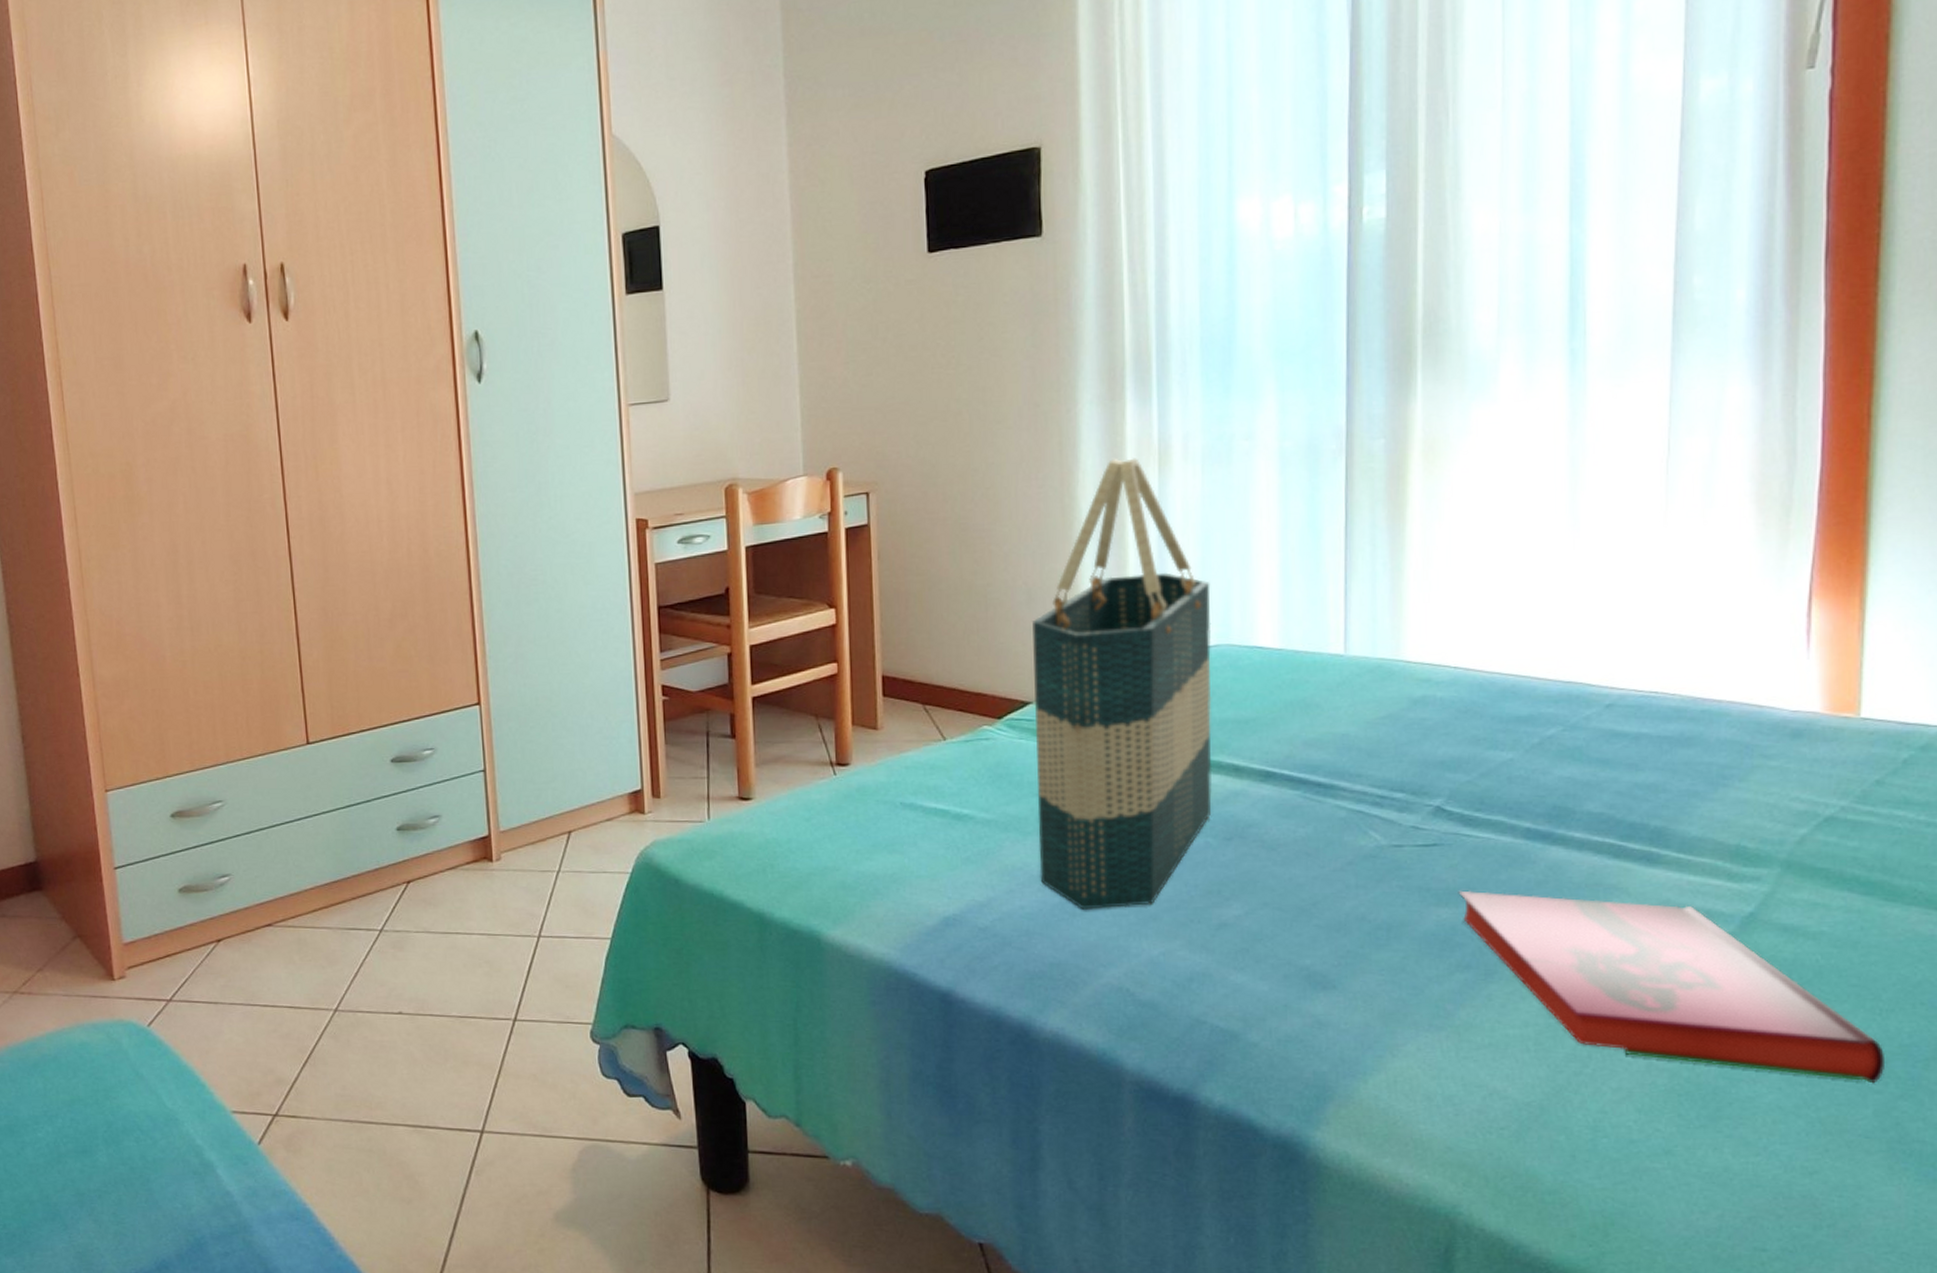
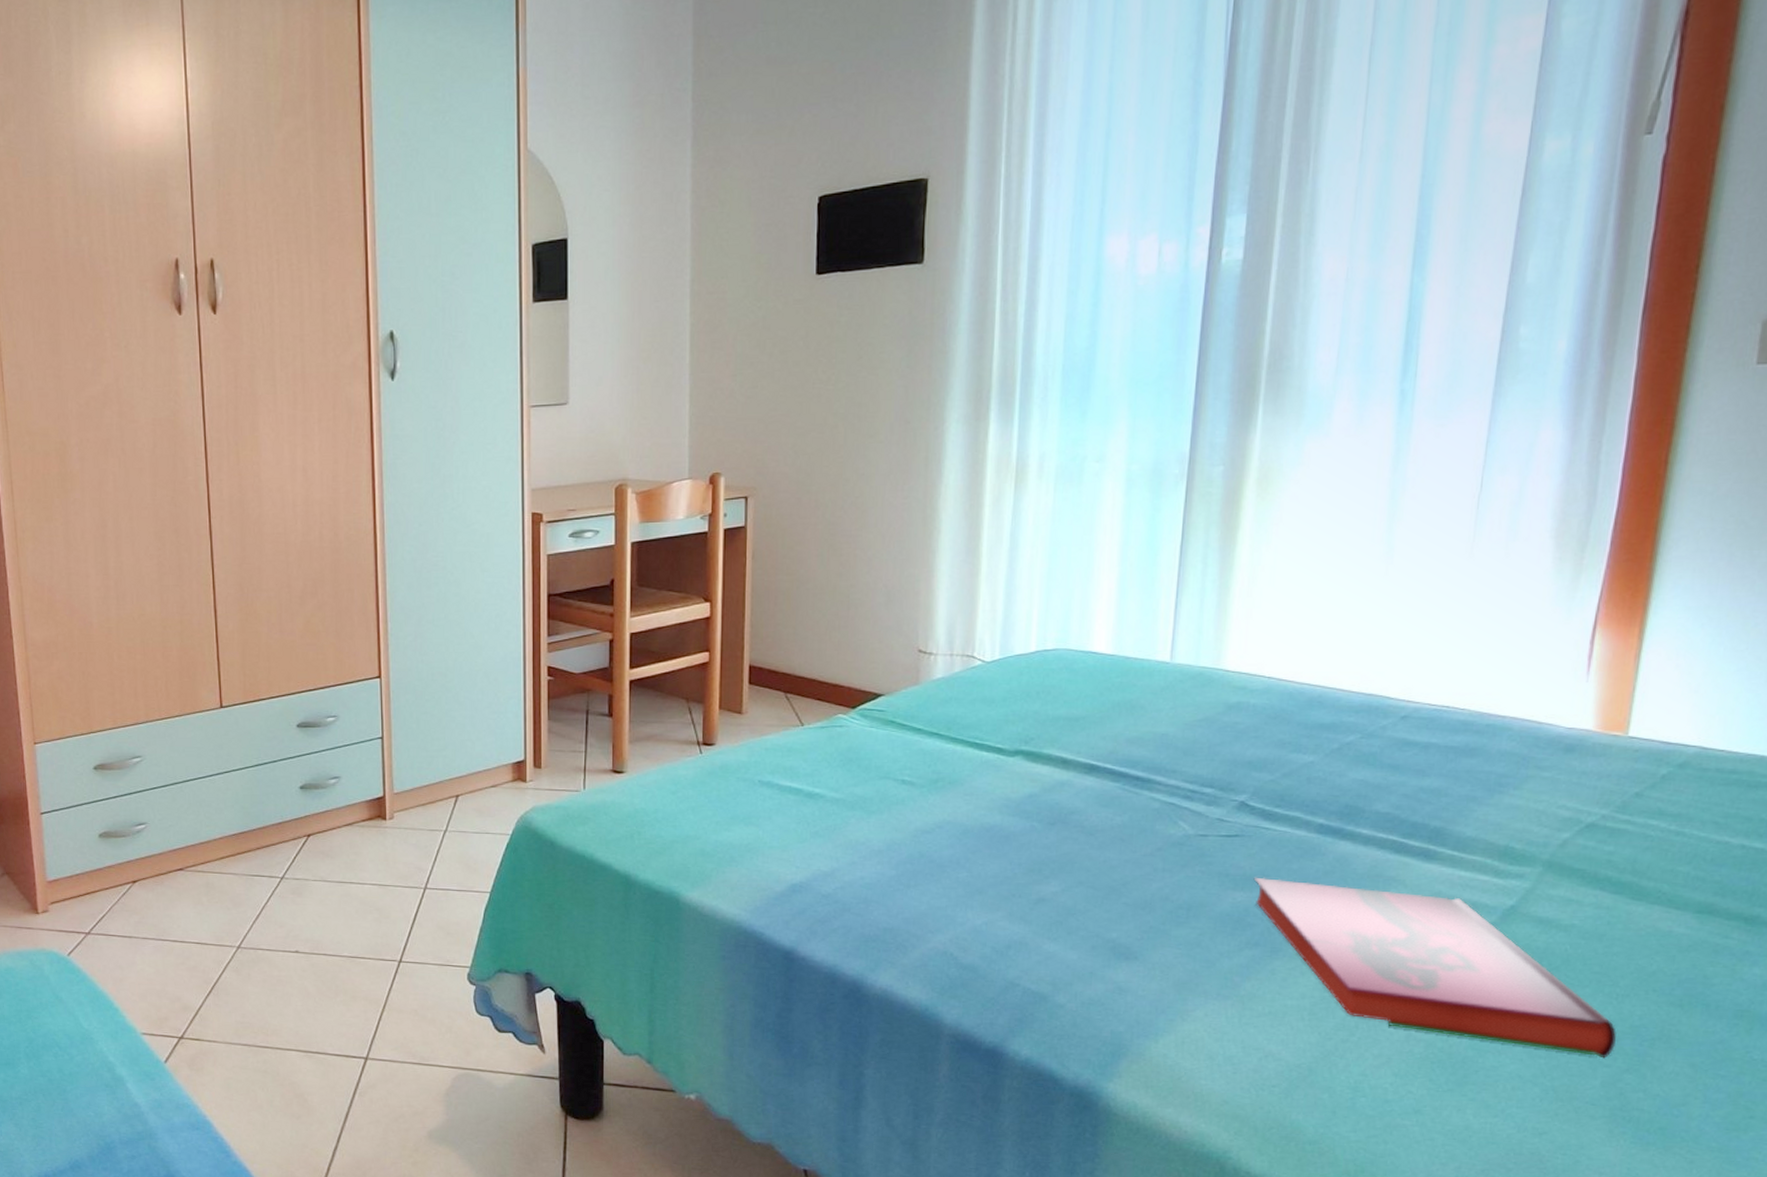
tote bag: present [1032,458,1213,910] -> none [880,475,1054,882]

